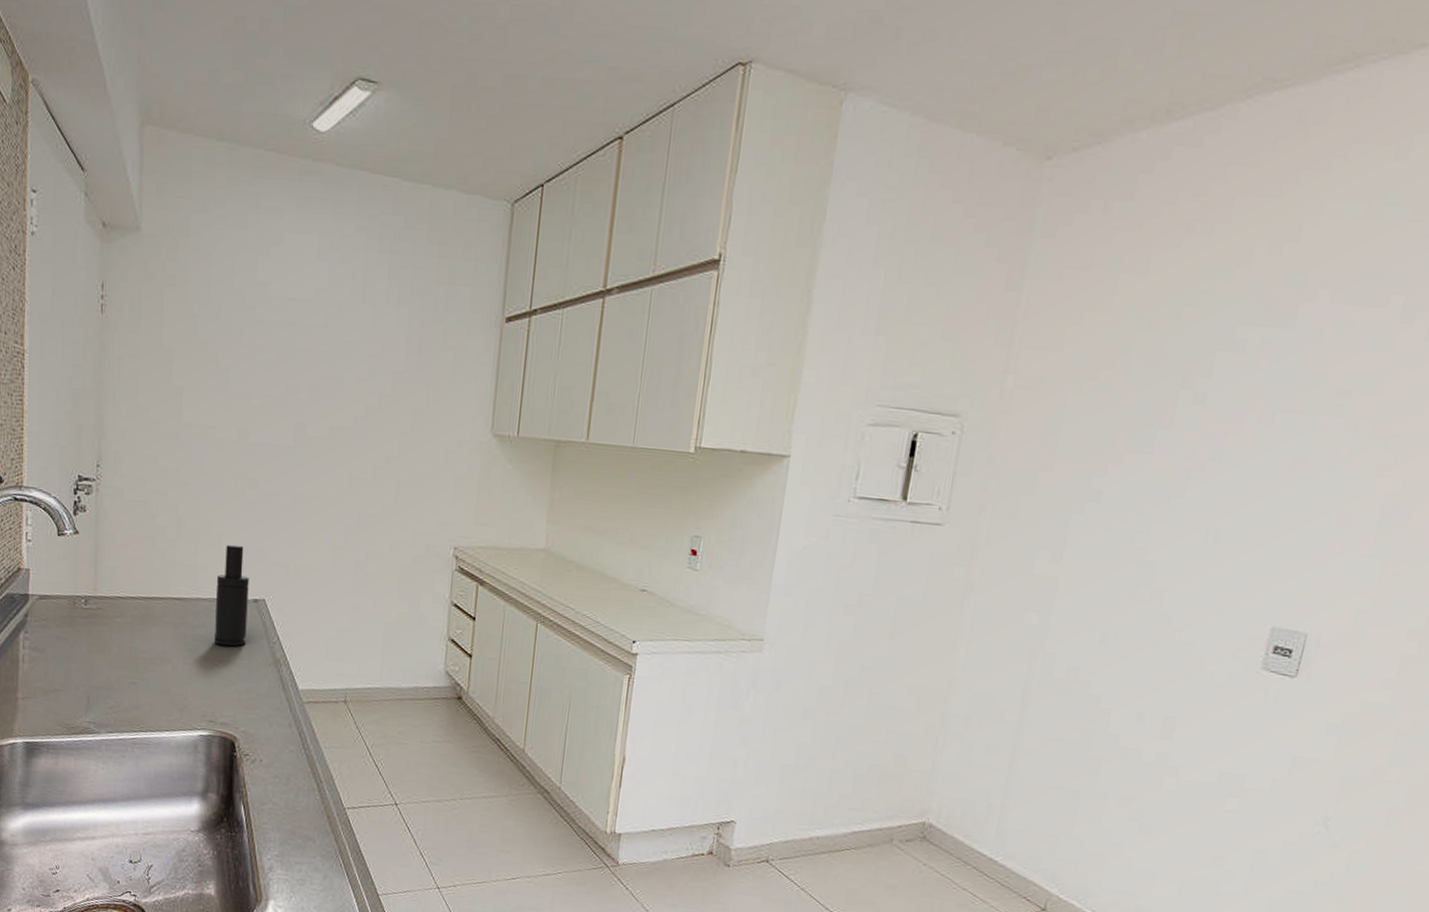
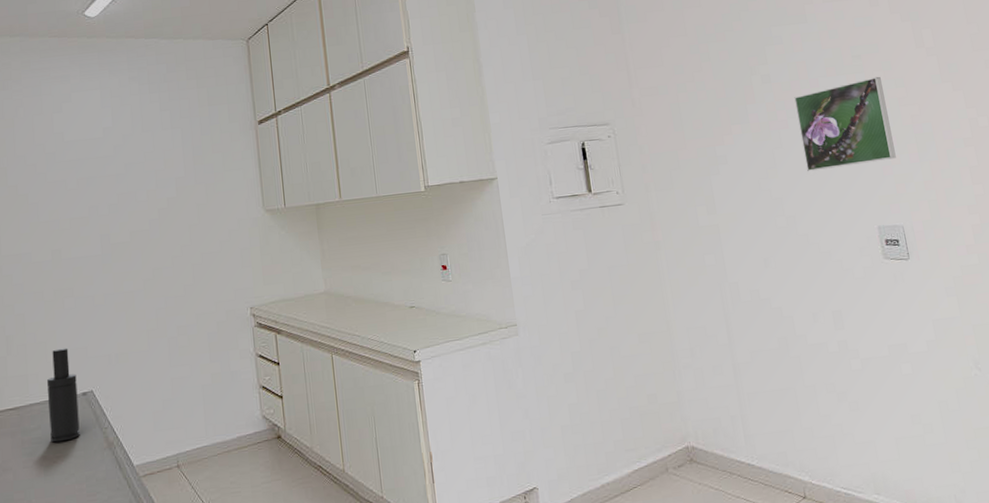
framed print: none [1206,426,1367,546] -> present [794,76,896,172]

